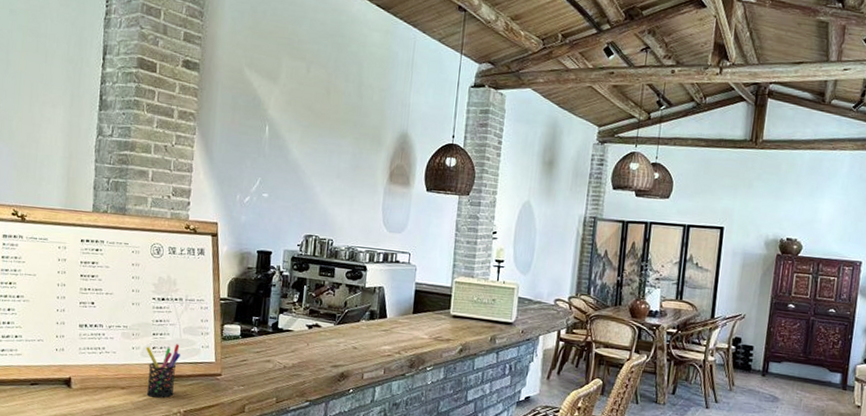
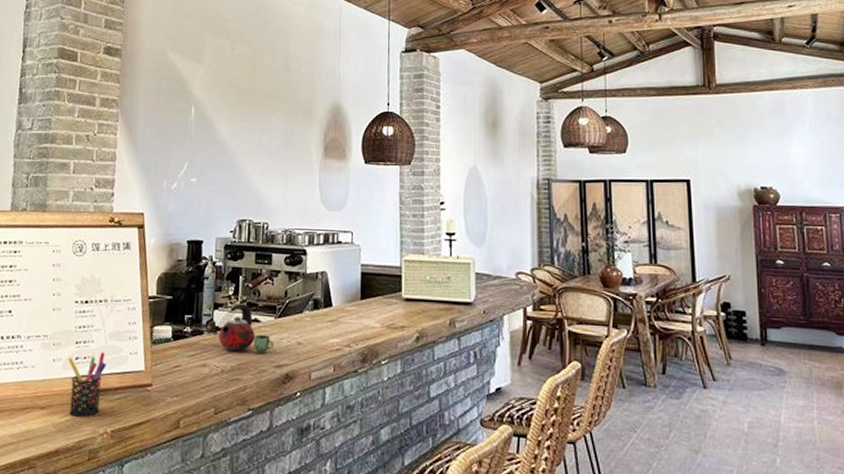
kettle: none [268,310,332,355] -> present [203,304,274,353]

